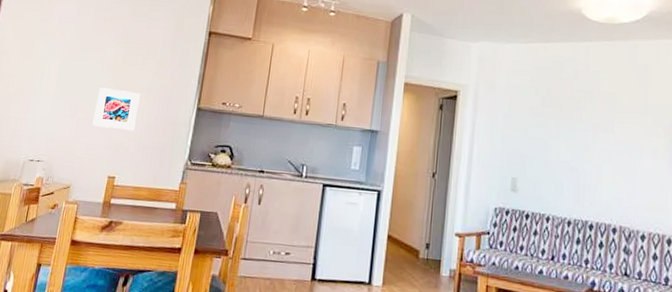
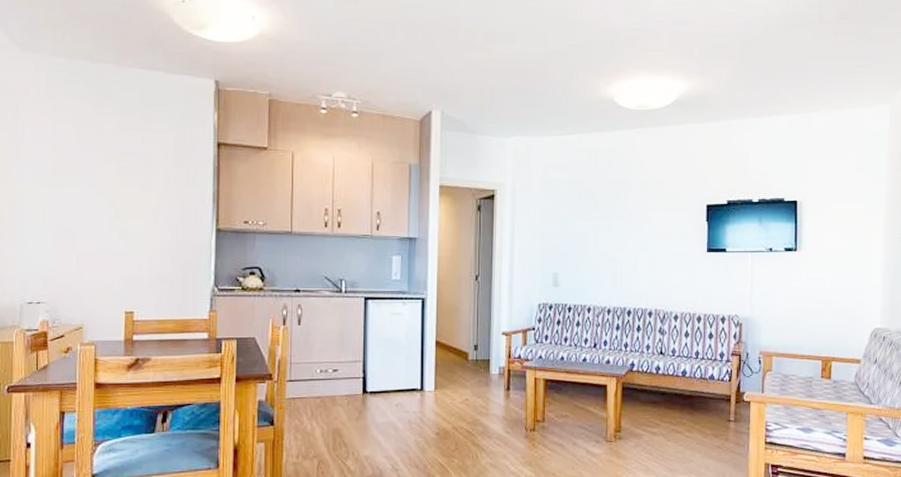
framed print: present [92,87,141,131] -> none [96,215,148,261]

